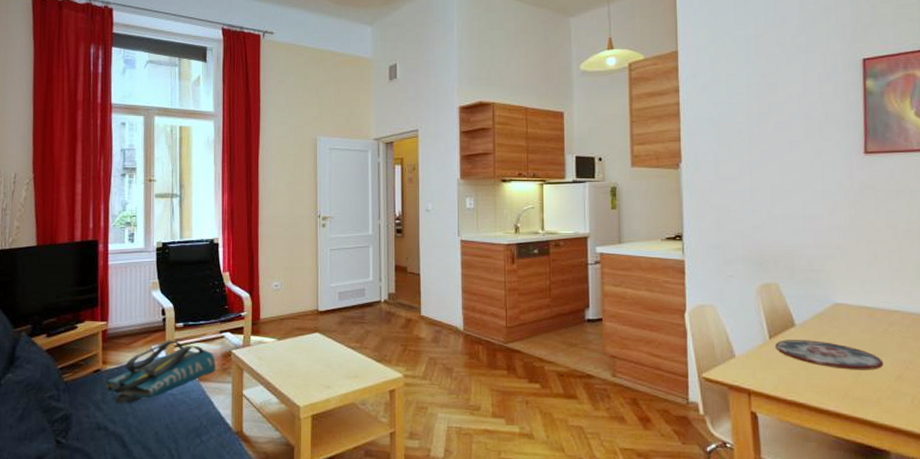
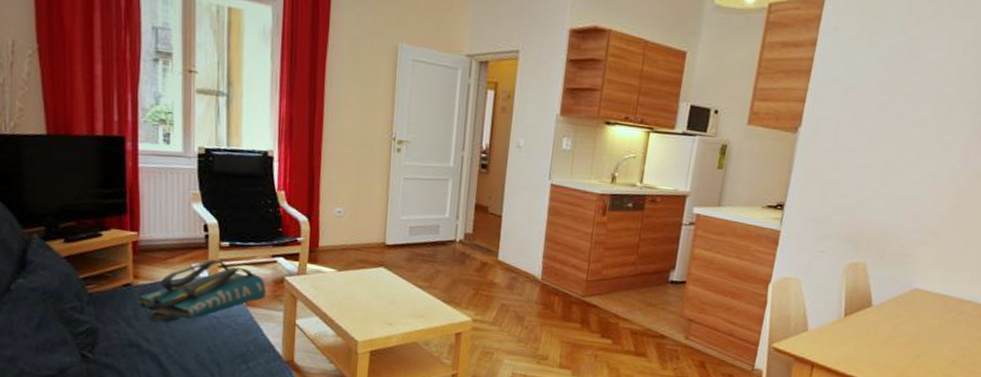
plate: present [775,339,884,370] -> none [847,318,943,355]

